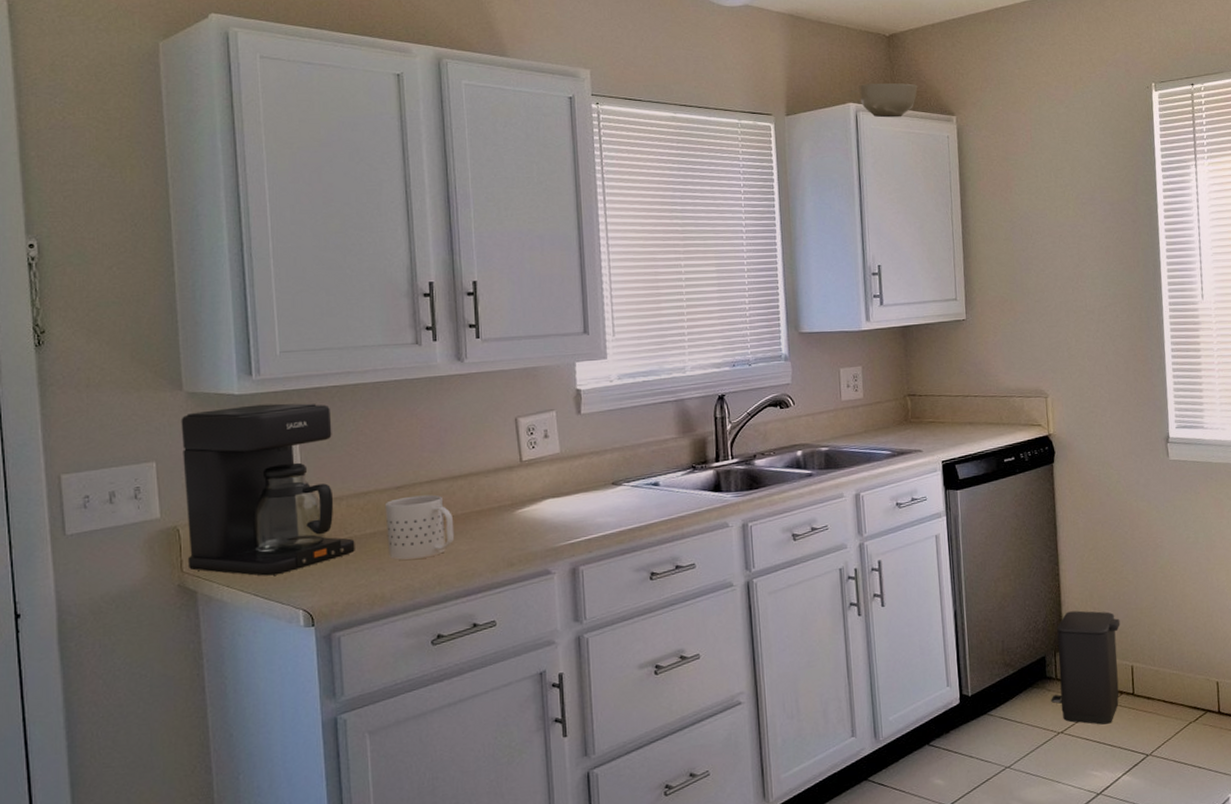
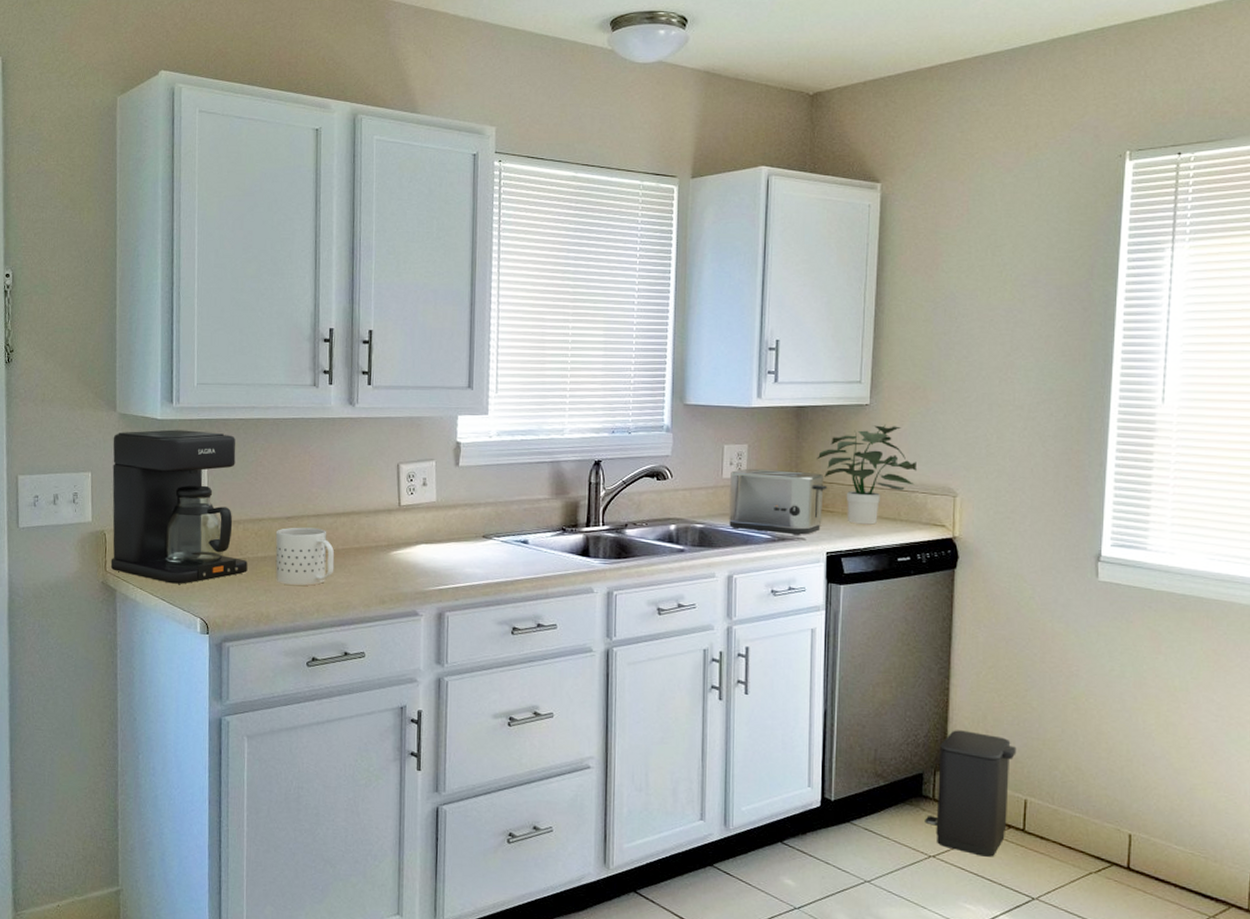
toaster: none [848,387,937,449] -> present [728,468,827,536]
bowl: present [859,83,918,118] -> none [773,146,840,183]
potted plant: none [925,337,1013,432] -> present [817,424,918,525]

